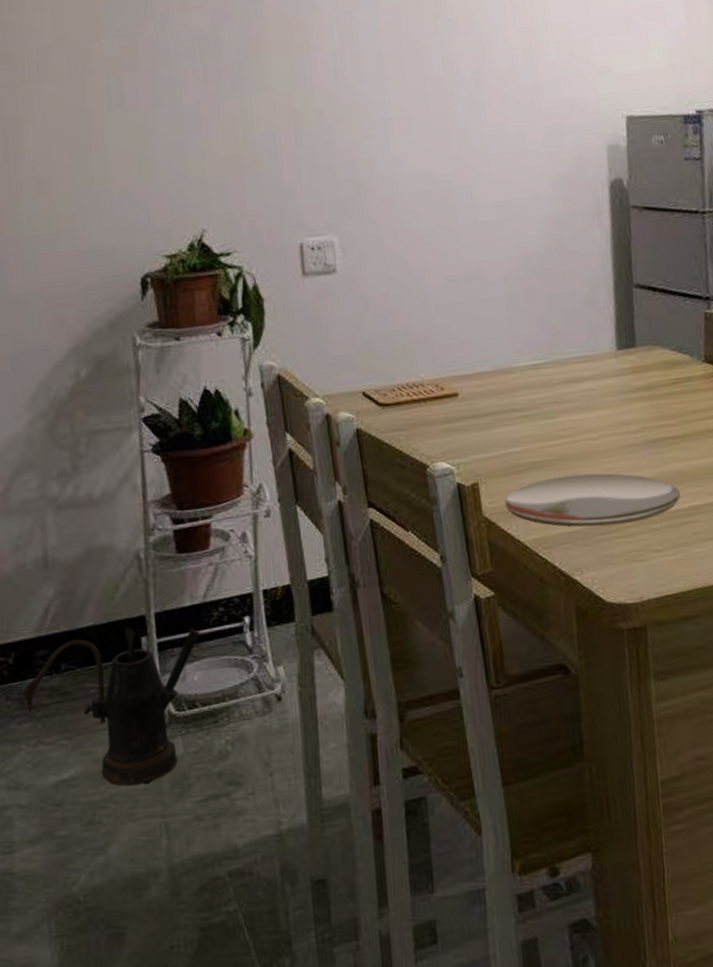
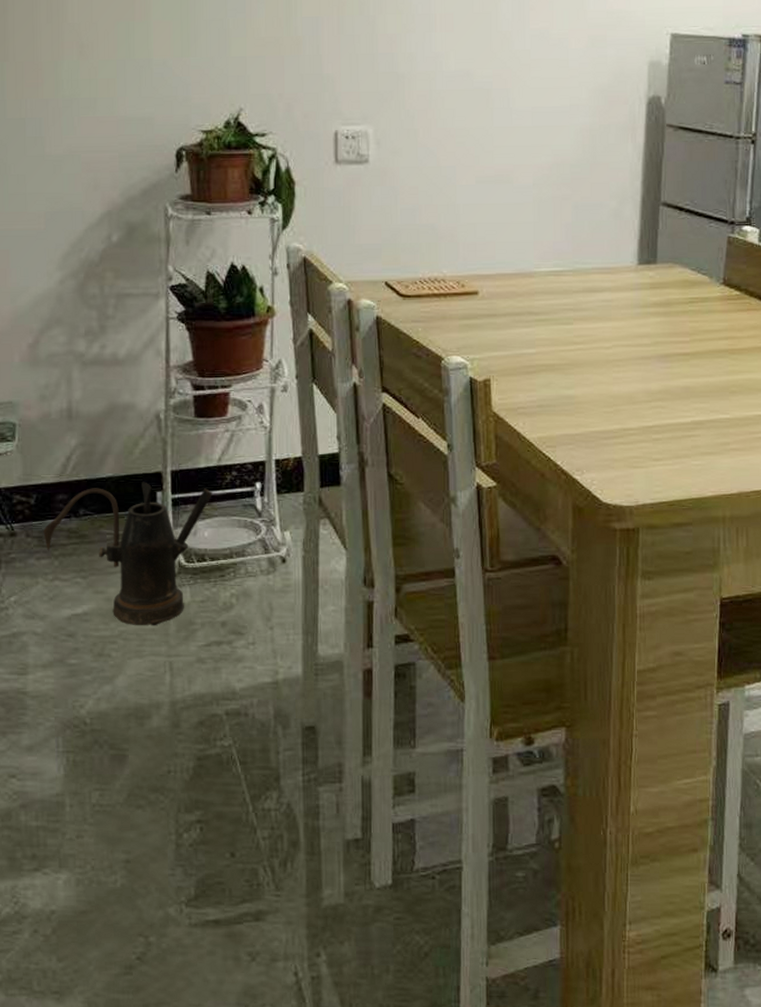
plate: present [504,473,681,527] -> none [514,380,686,432]

